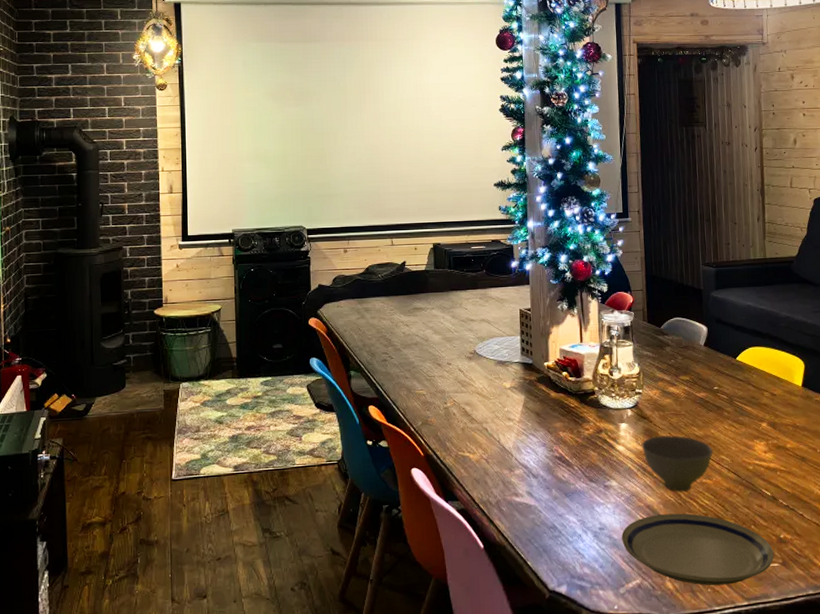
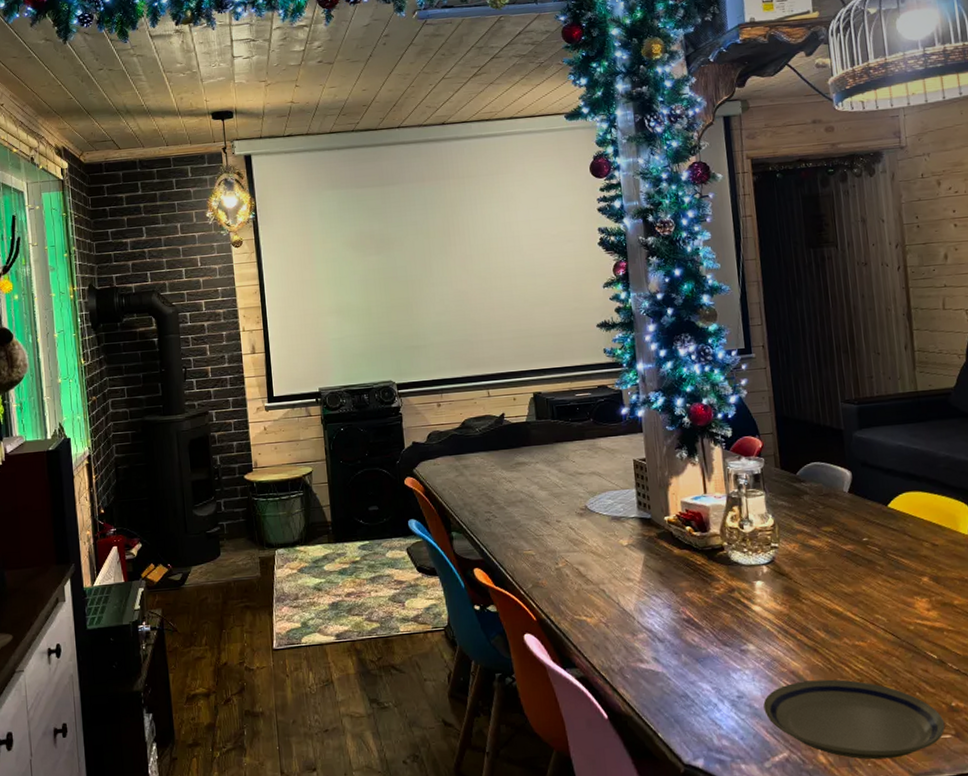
bowl: present [641,435,713,492] -> none [781,592,866,656]

